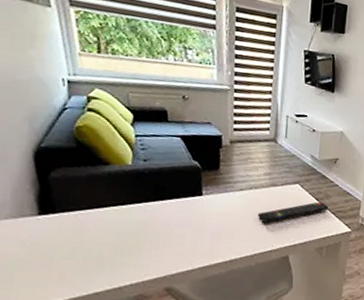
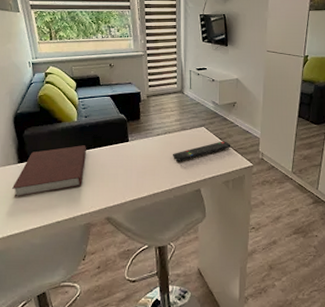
notebook: none [27,196,143,261] -> present [12,145,86,197]

